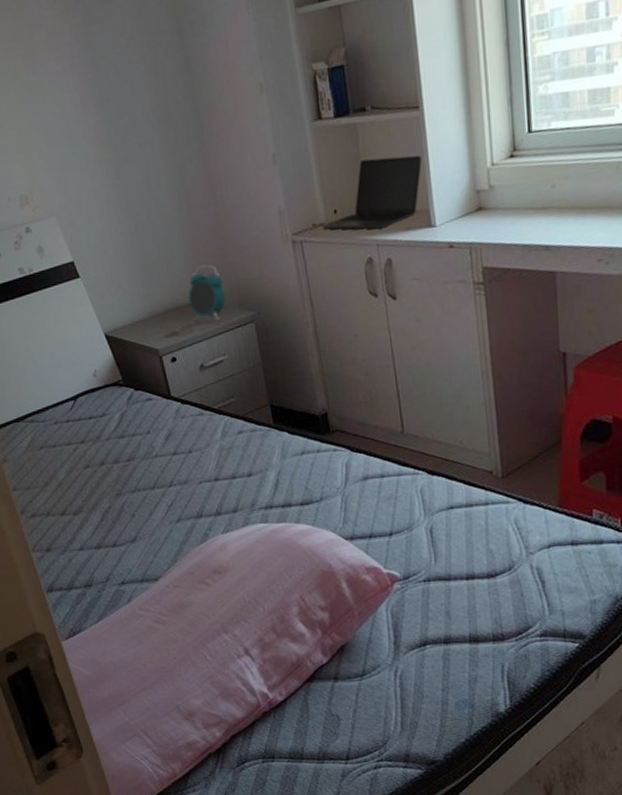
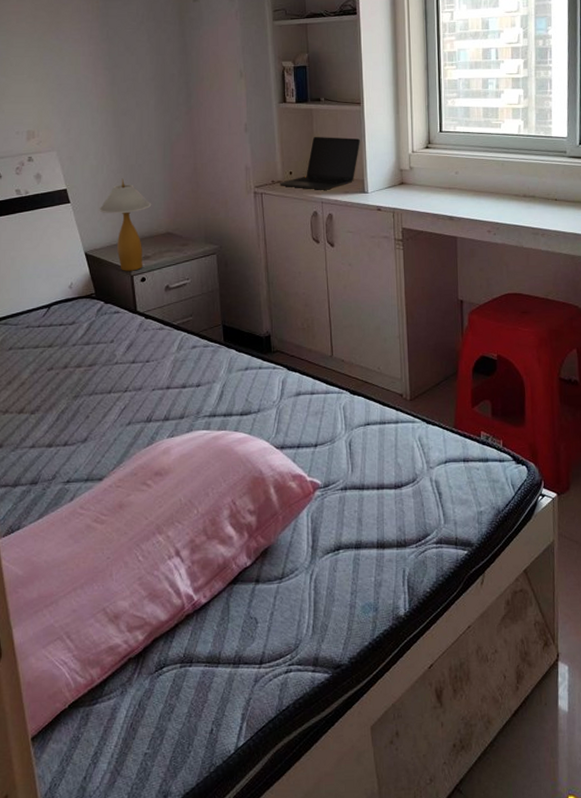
table lamp: none [113,241,173,352] -> present [99,178,152,271]
alarm clock: present [188,265,226,322] -> none [162,203,194,251]

